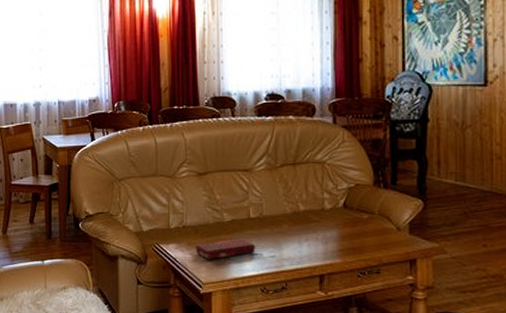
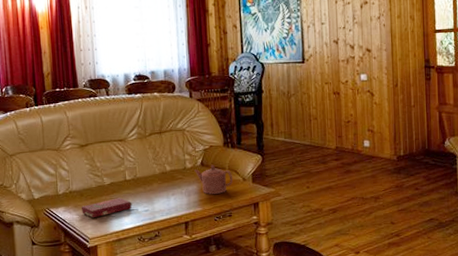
teapot: none [335,208,383,244] -> present [195,165,233,194]

